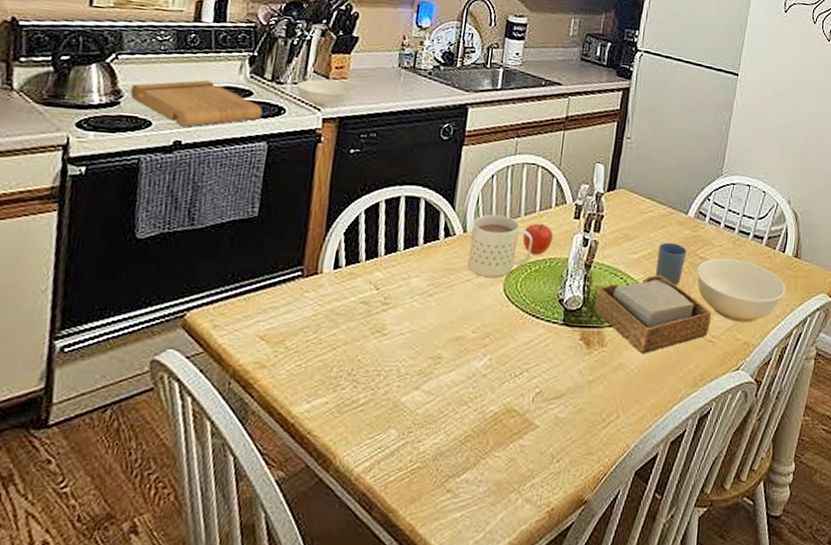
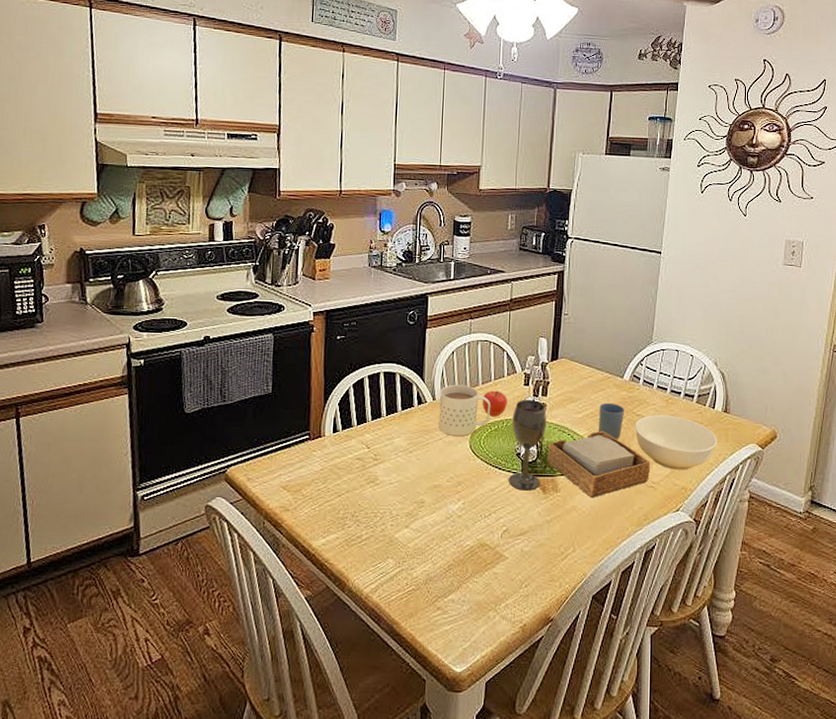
cutting board: present [130,80,263,127] -> none [169,287,267,325]
bowl: present [296,79,357,108] -> none [291,281,337,304]
wine glass: none [547,235,598,345] -> present [509,400,547,491]

